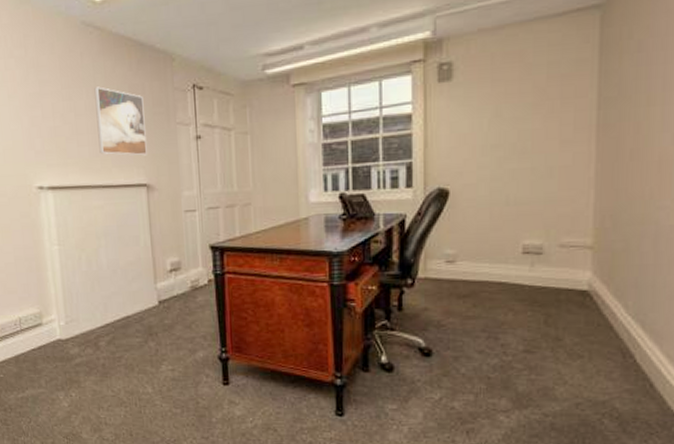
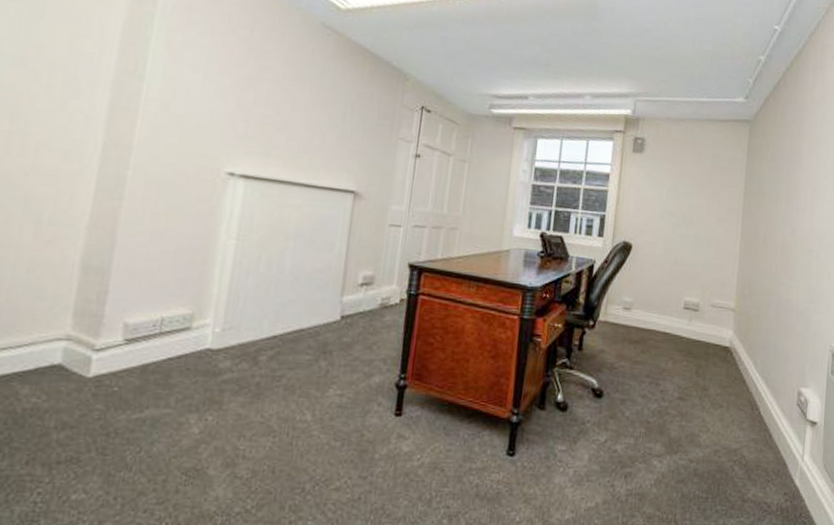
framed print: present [94,86,147,156] -> none [310,86,369,163]

